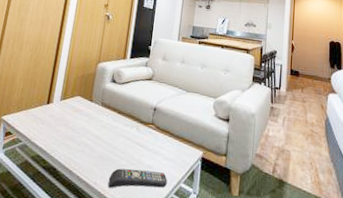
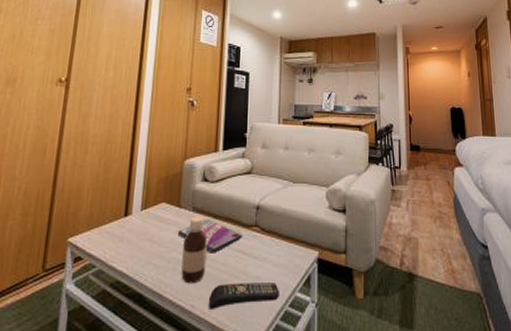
video game case: none [87,114,140,142] -> present [177,219,242,253]
bottle: none [88,110,112,165] -> present [181,216,208,284]

